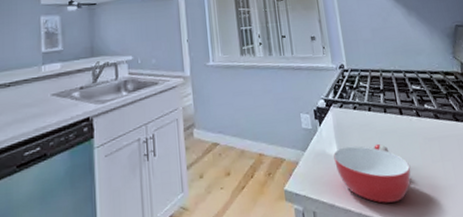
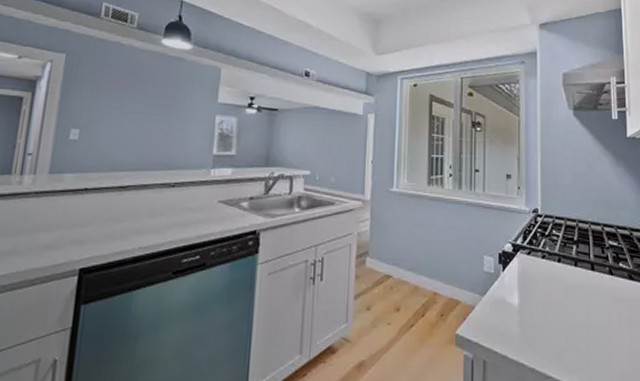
bowl: present [333,143,411,203] -> none [514,297,595,362]

